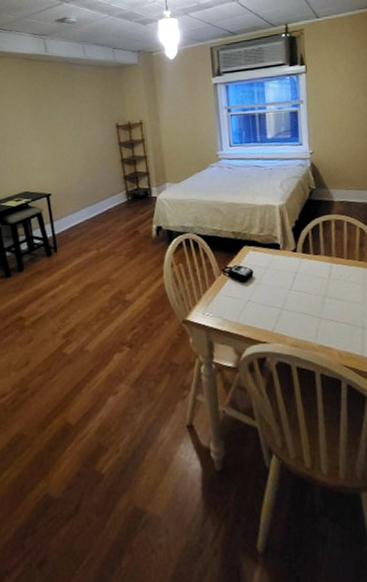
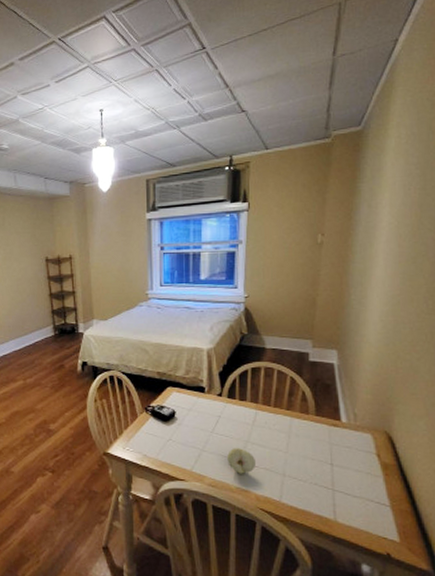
fruit: none [307,302,335,331] -> present [227,447,255,474]

